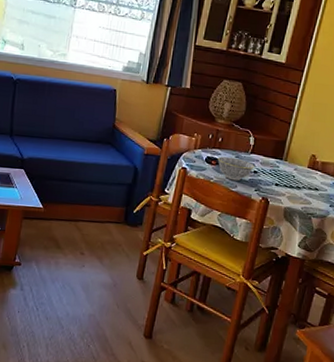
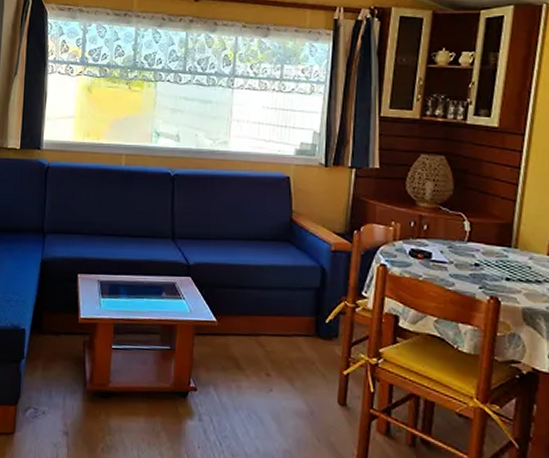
bowl: present [217,156,254,181] -> none [424,248,474,277]

